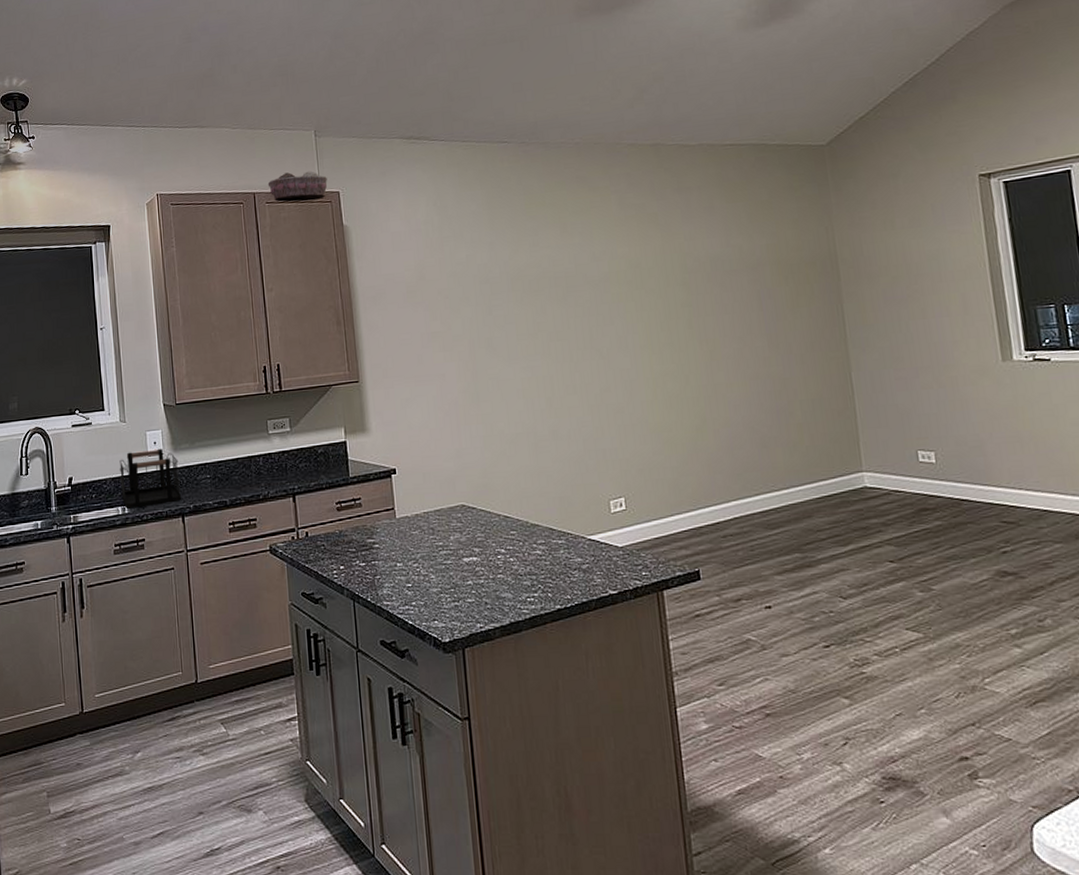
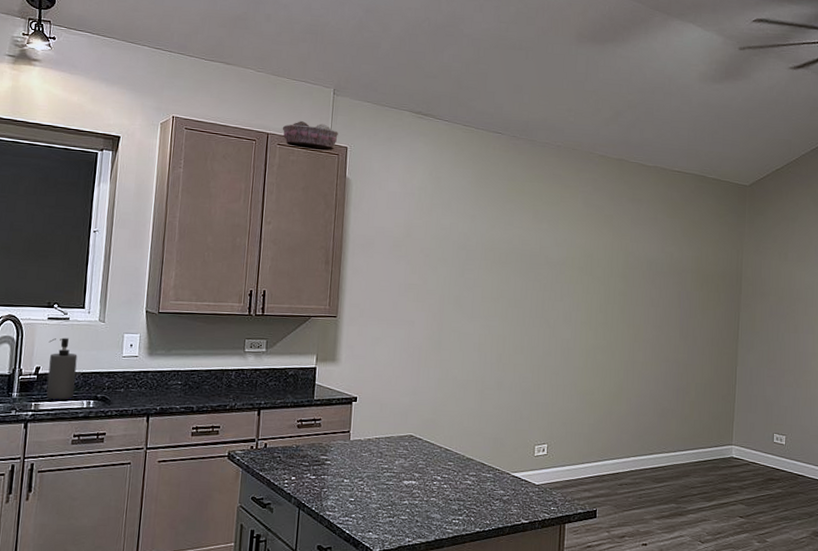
soap dispenser: none [76,443,109,510] -> present [46,337,78,400]
dish rack: present [119,448,182,509] -> none [88,350,152,404]

